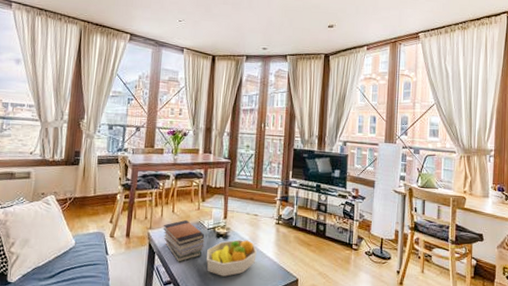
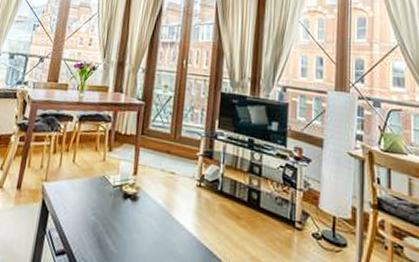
book stack: present [163,219,205,262] -> none [60,172,110,227]
fruit bowl: present [206,239,257,277] -> none [109,203,172,251]

